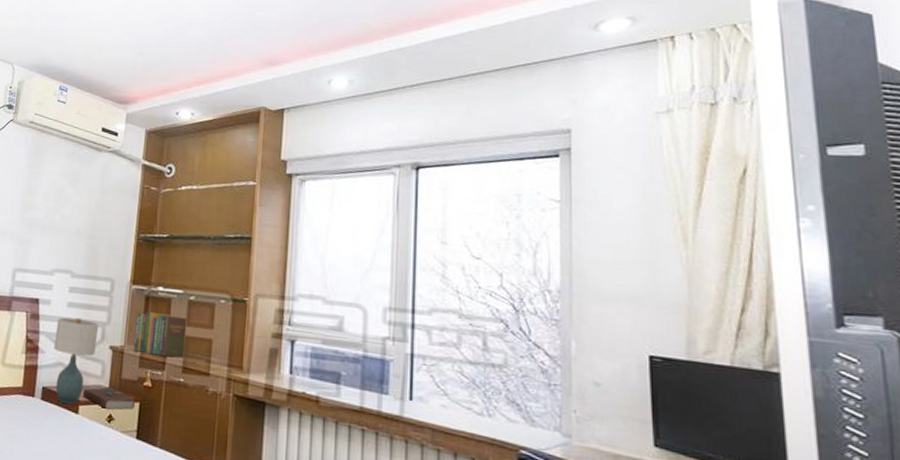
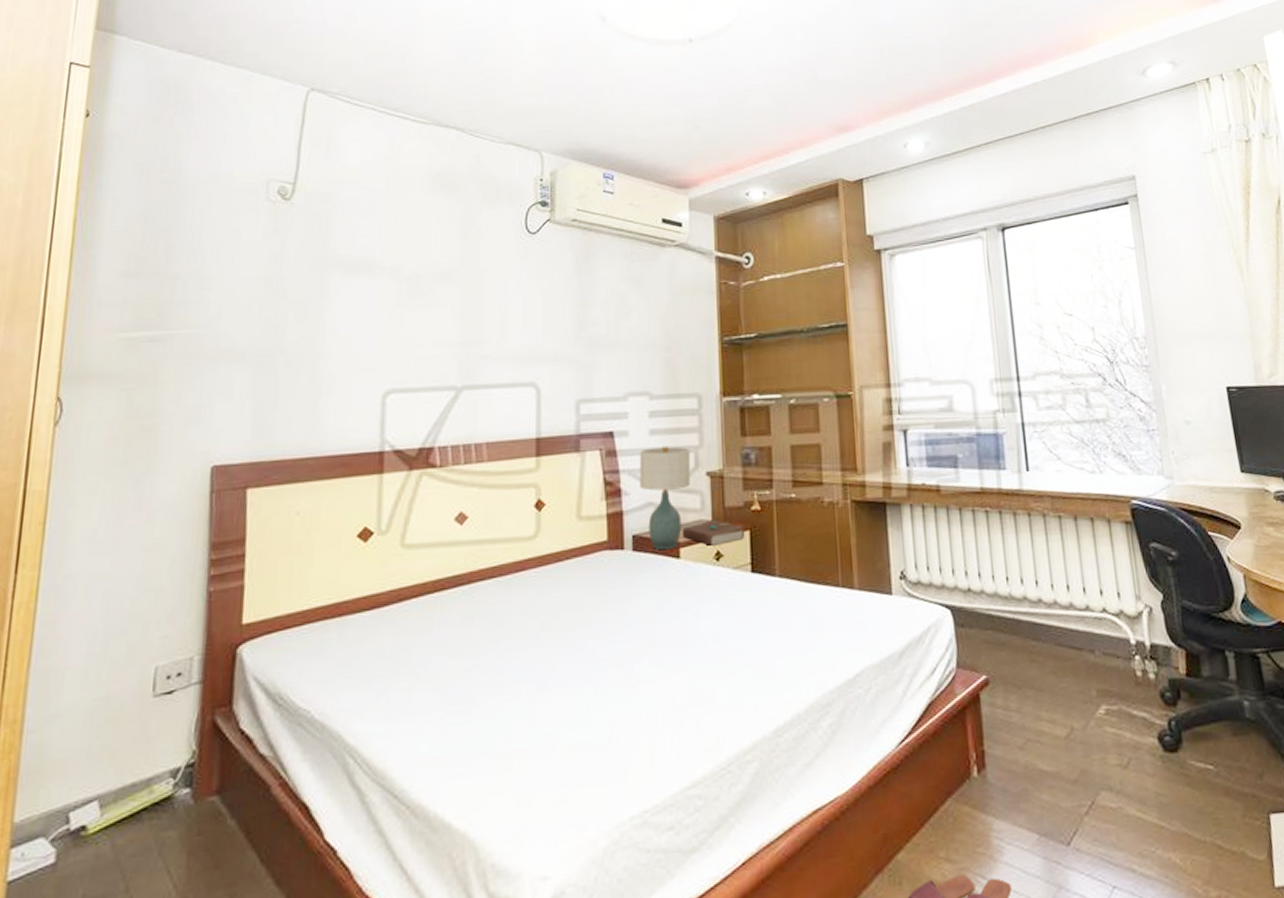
books: present [133,311,187,358] -> none [732,423,793,474]

